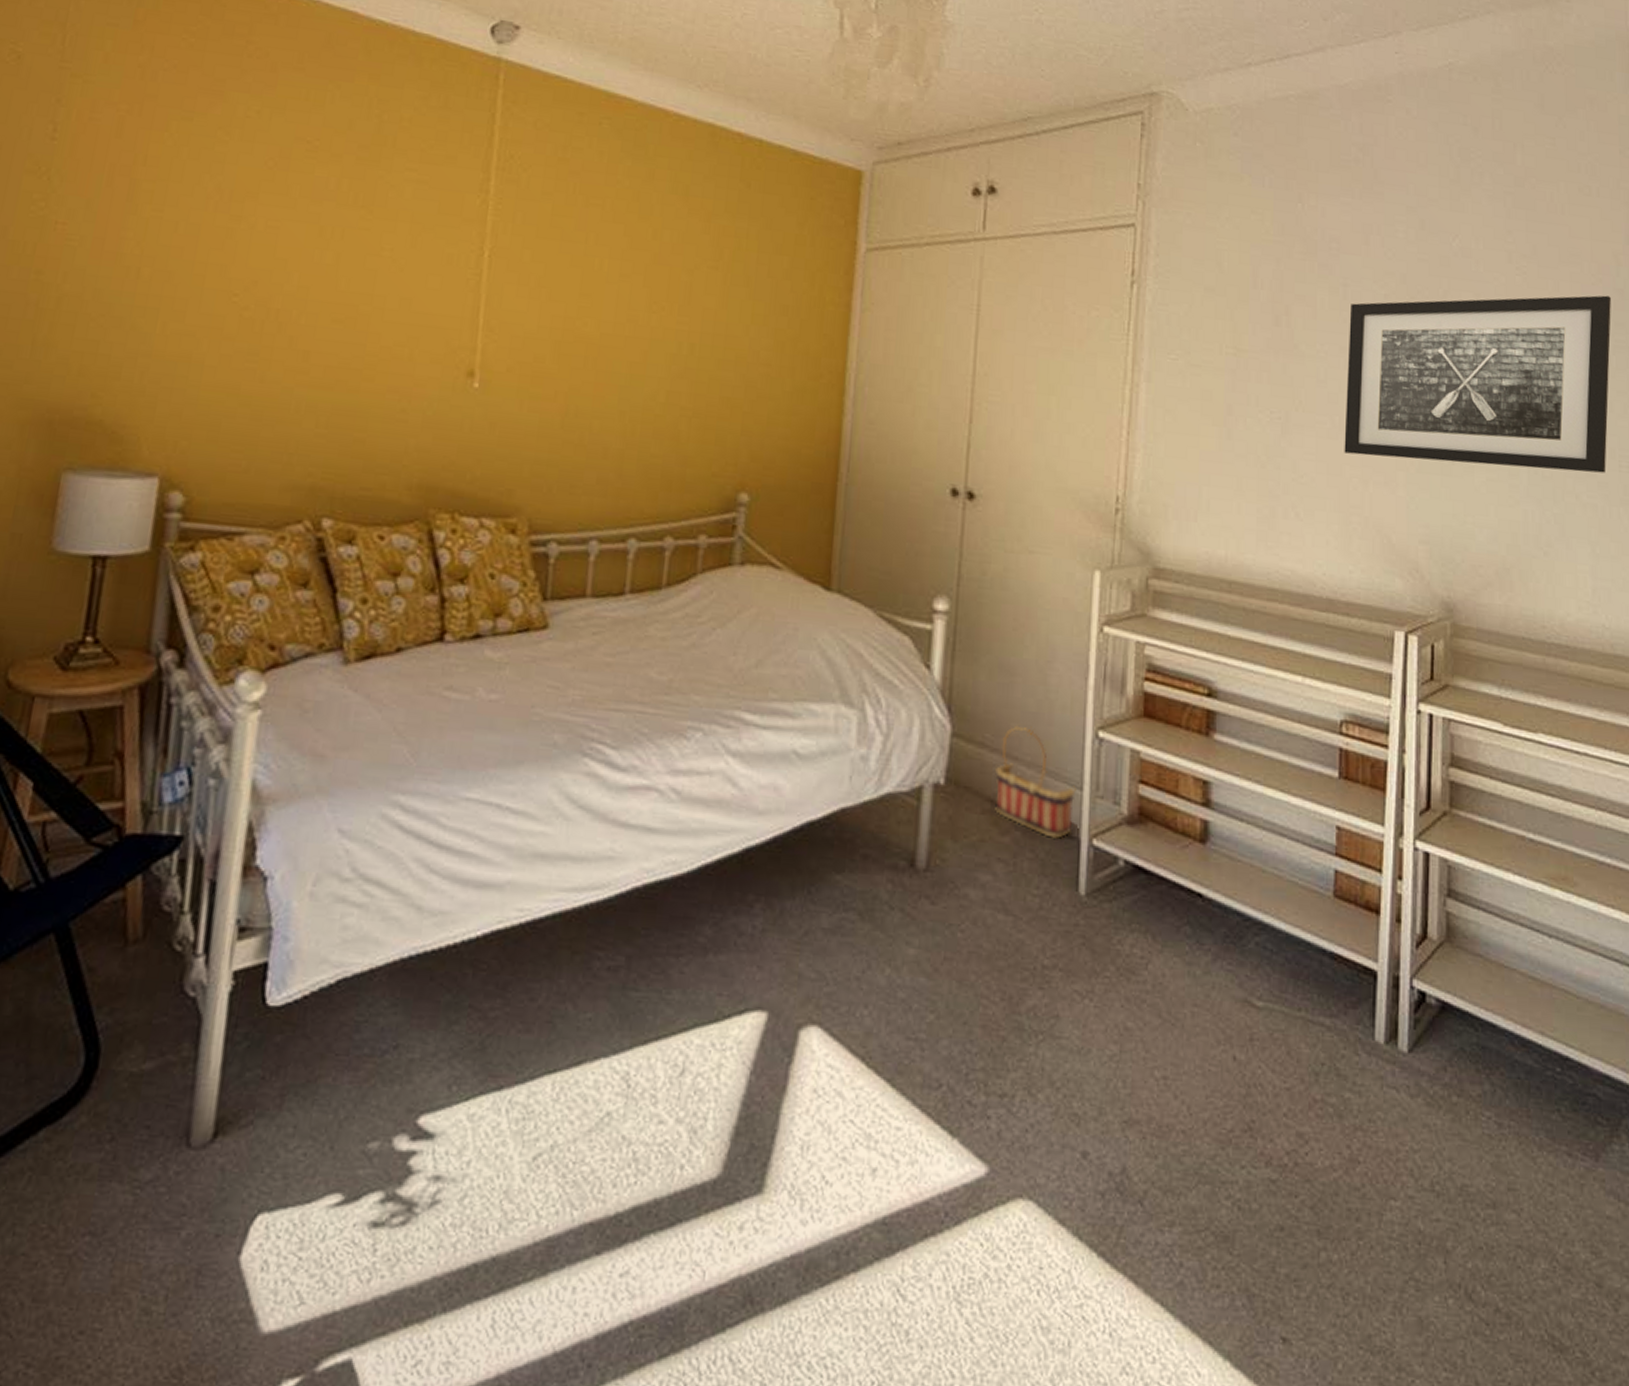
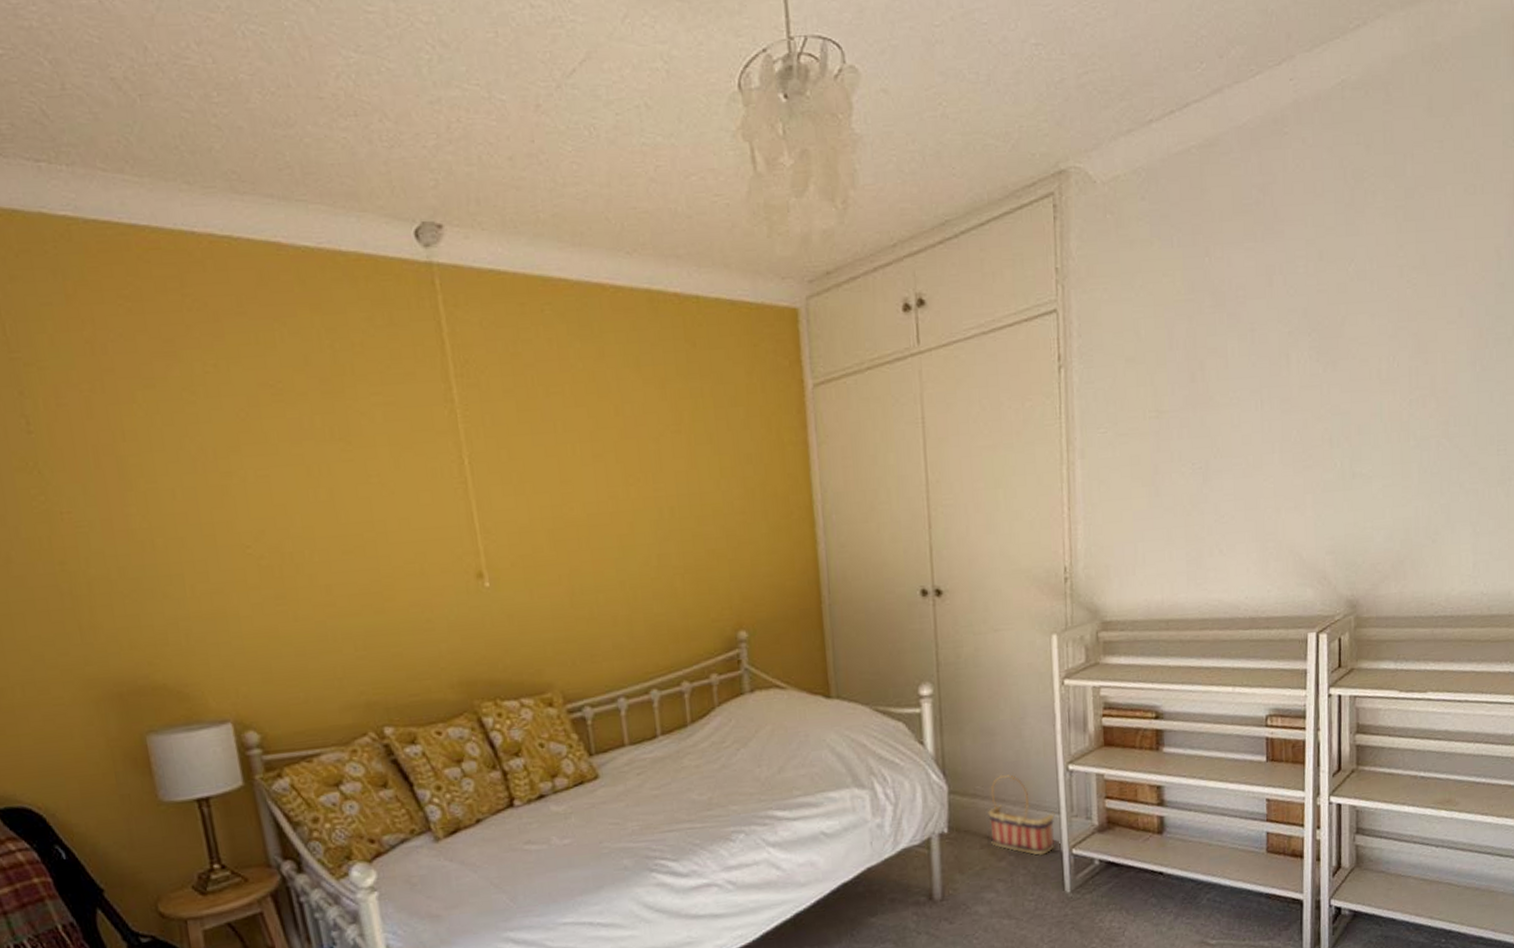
wall art: present [1344,295,1611,473] -> none [1257,291,1493,488]

